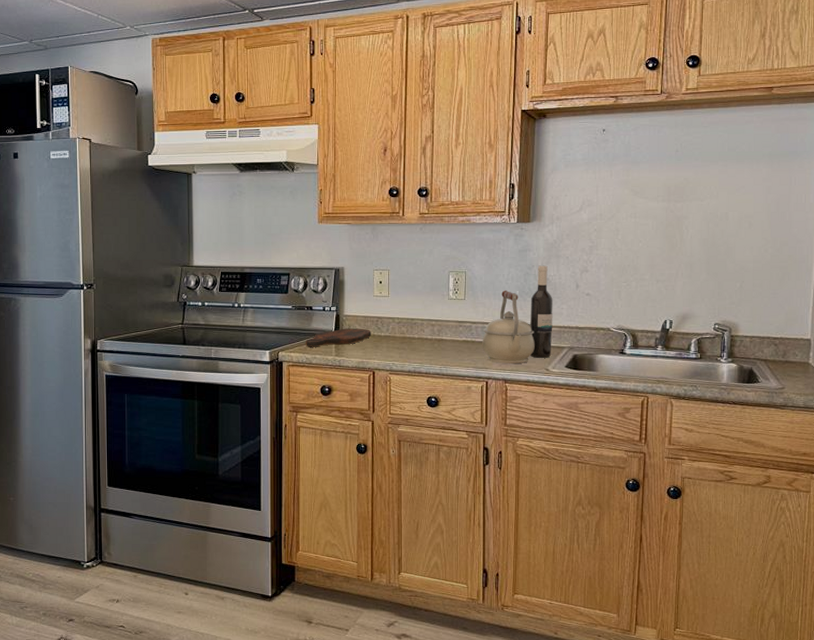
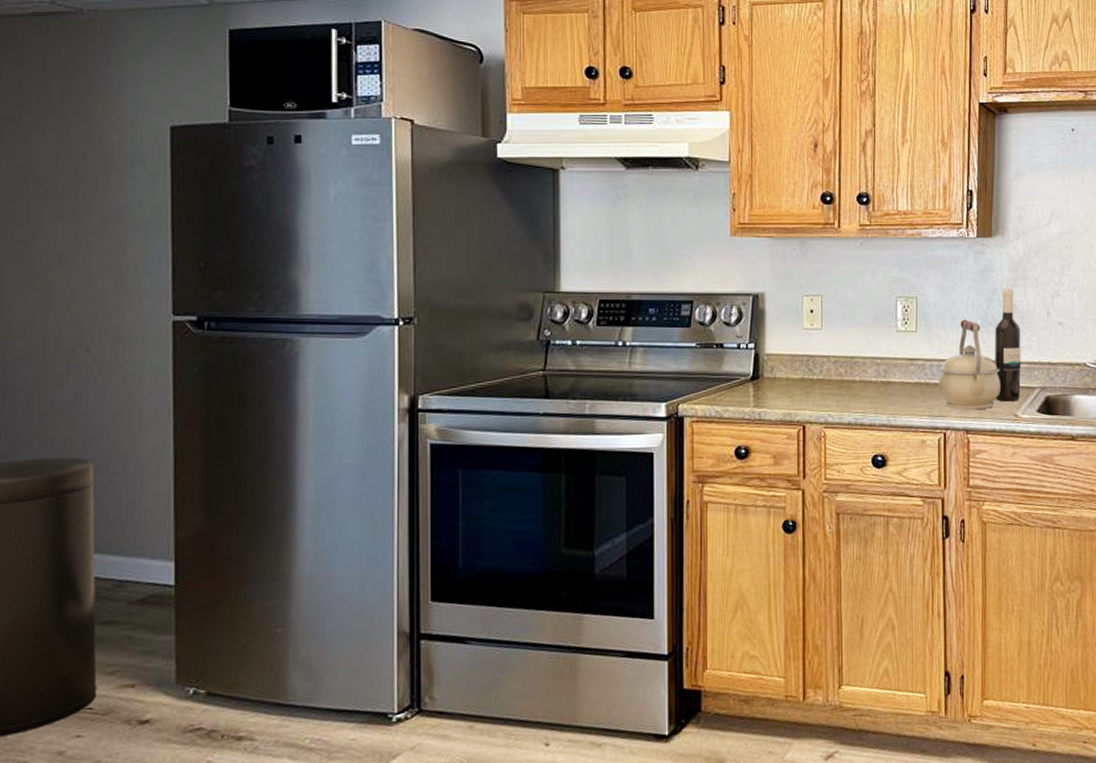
cutting board: present [306,328,371,347] -> none [715,370,800,397]

